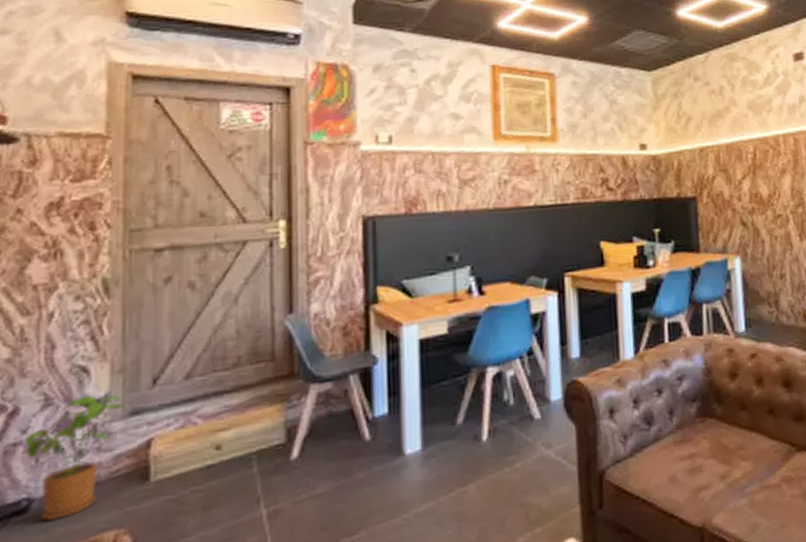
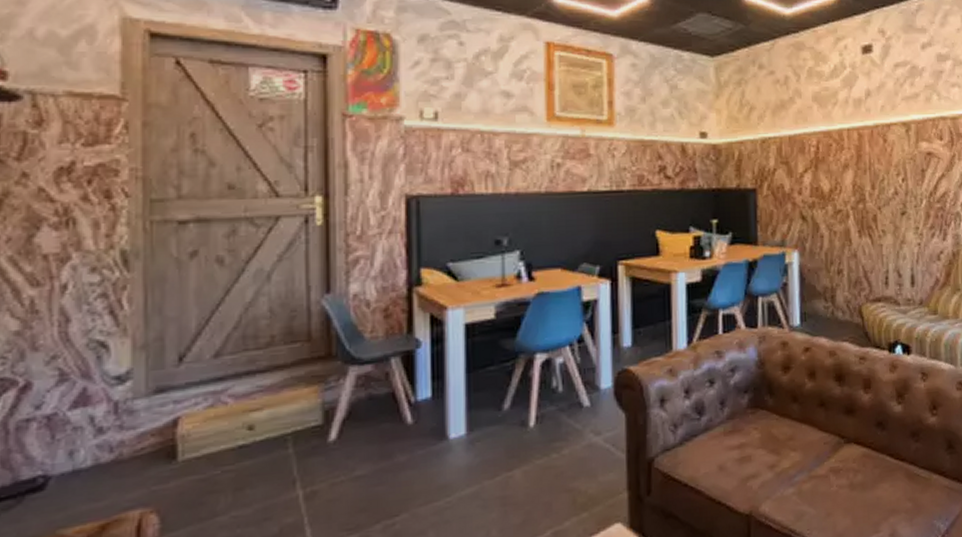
house plant: present [24,395,125,522] -> none [38,371,148,500]

